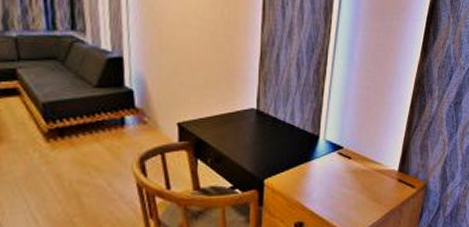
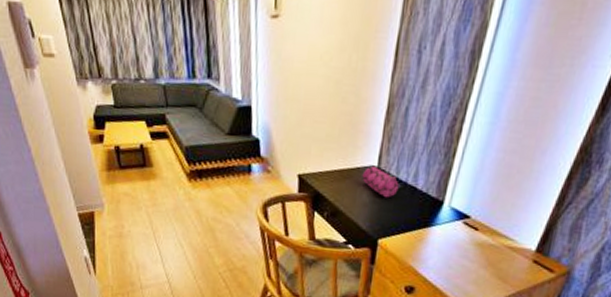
pencil case: none [243,108,281,138] -> present [362,165,402,198]

